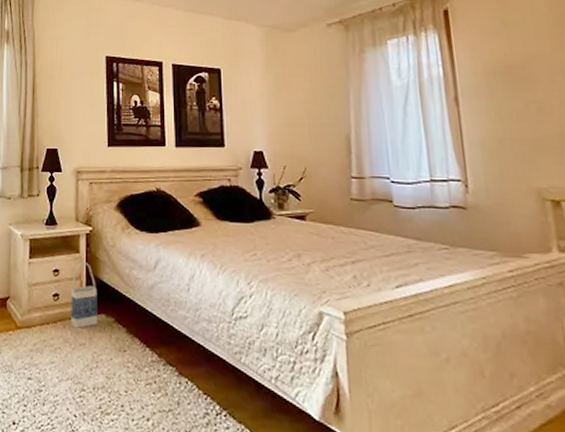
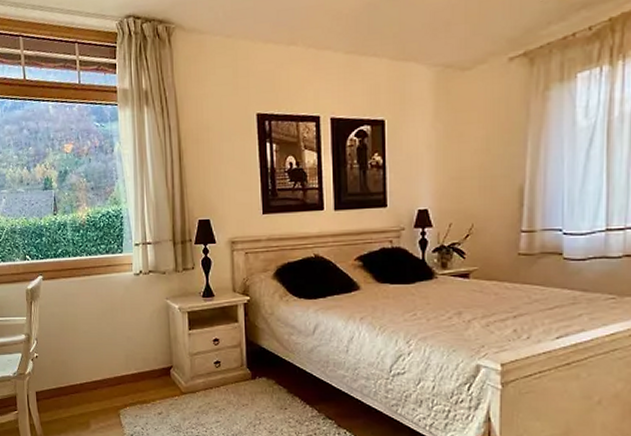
bag: present [70,262,98,328] -> none [232,331,260,391]

